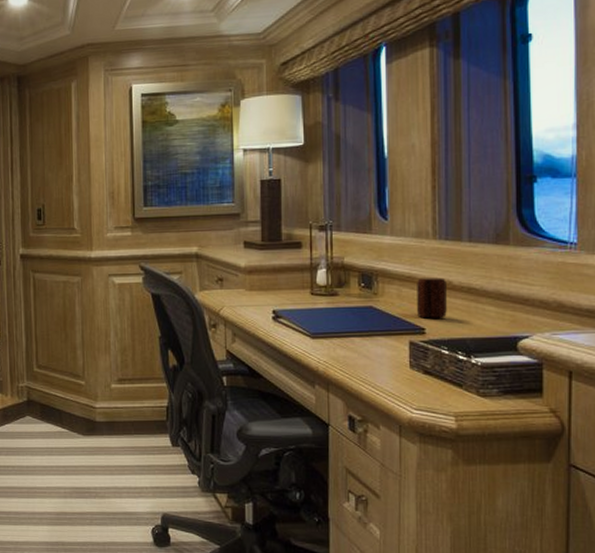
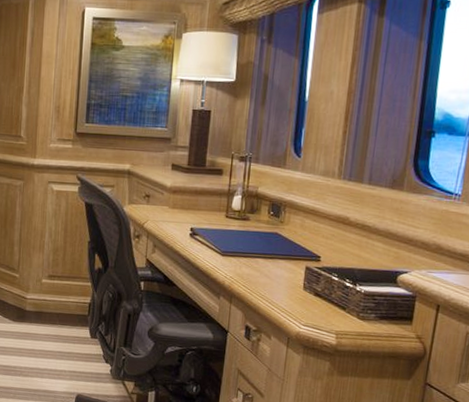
mug: present [417,277,447,319] -> none [316,212,345,249]

